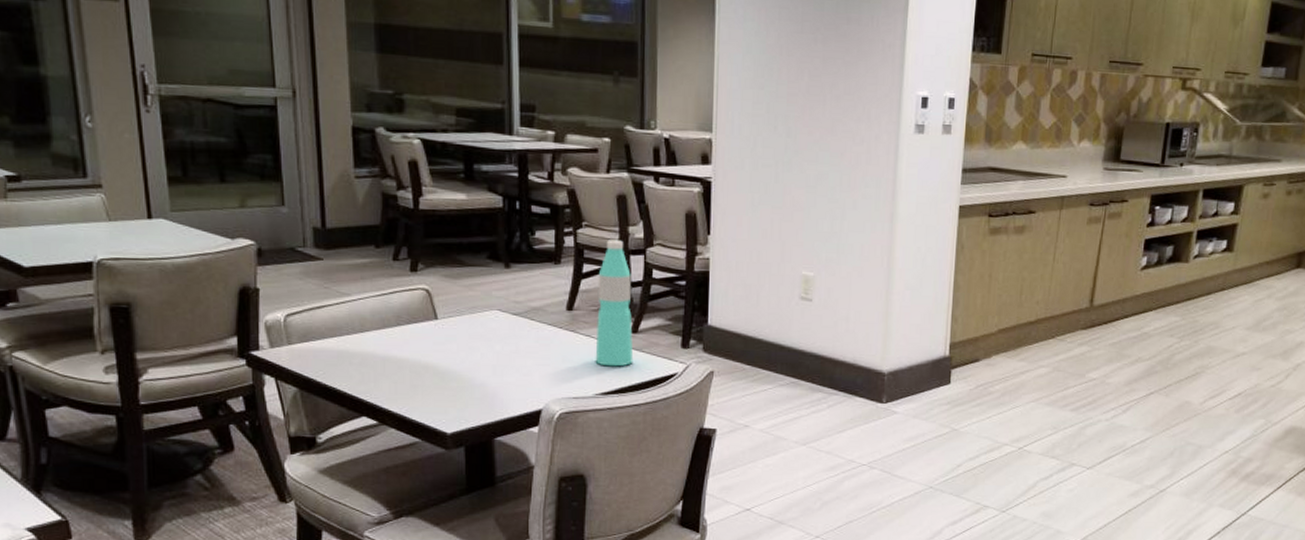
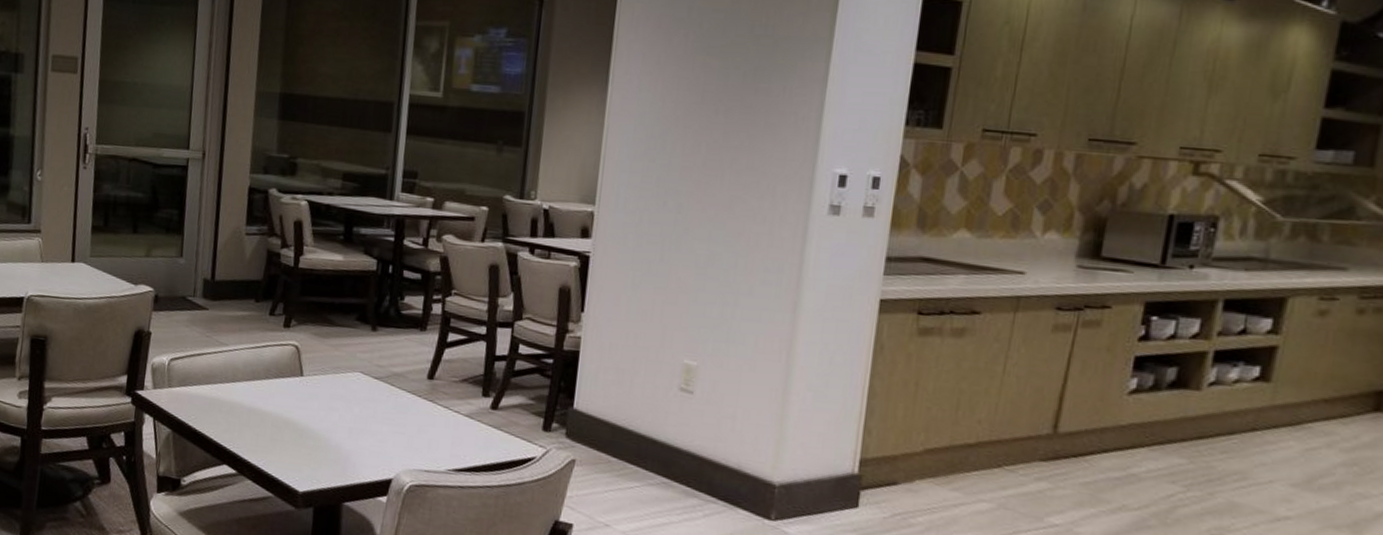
water bottle: present [595,240,634,367] -> none [451,310,496,444]

